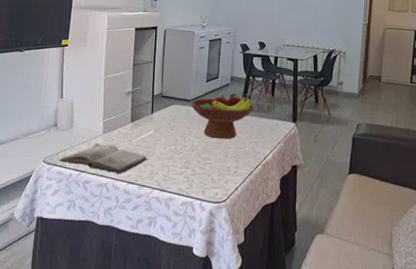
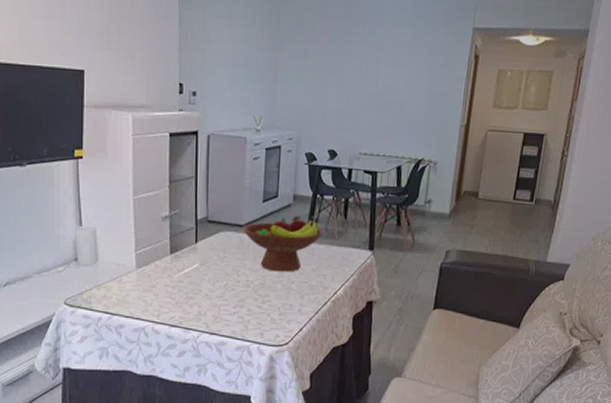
diary: present [59,142,148,173] -> none [84,279,194,315]

